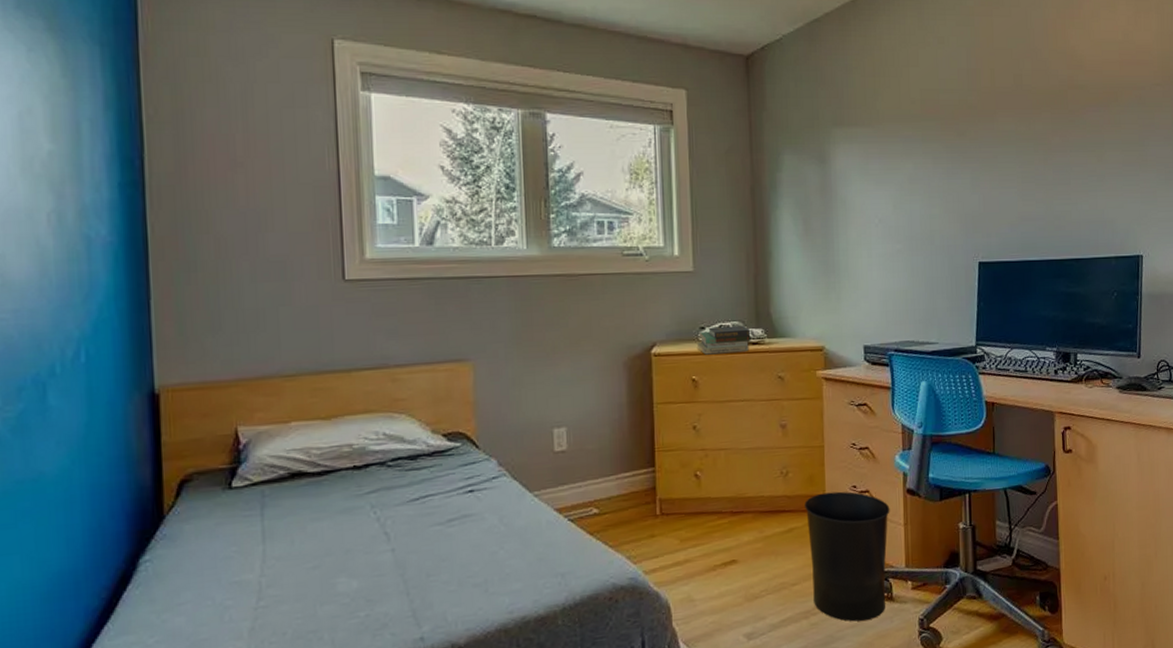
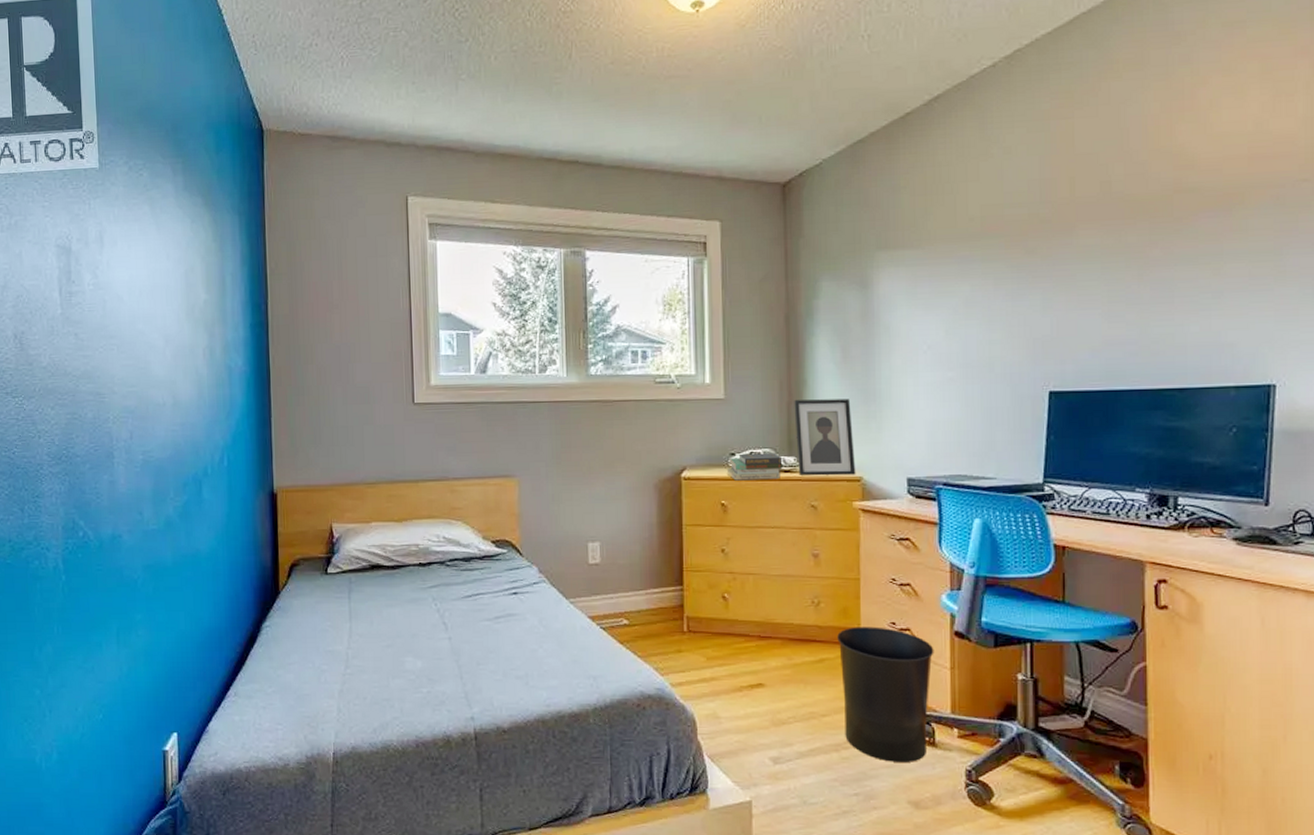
picture frame: none [760,270,819,348] -> present [794,399,856,476]

